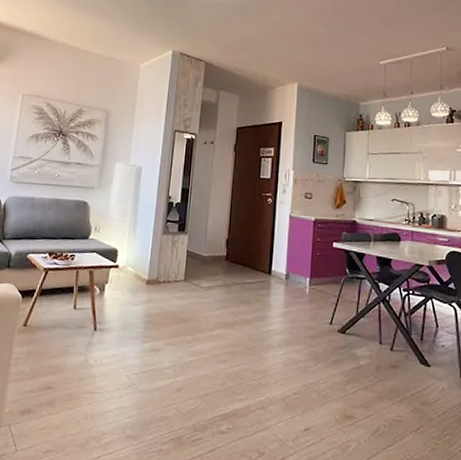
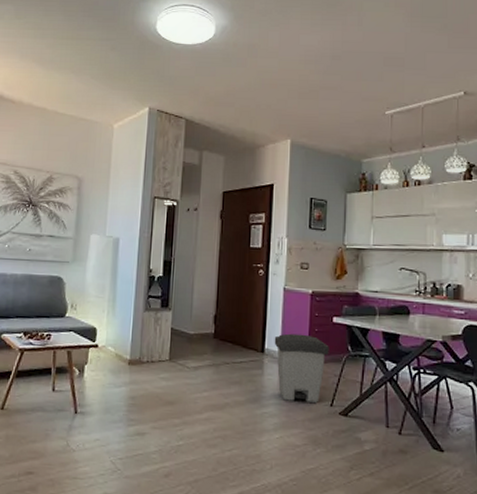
trash can: none [280,257,329,321] -> present [274,333,329,403]

